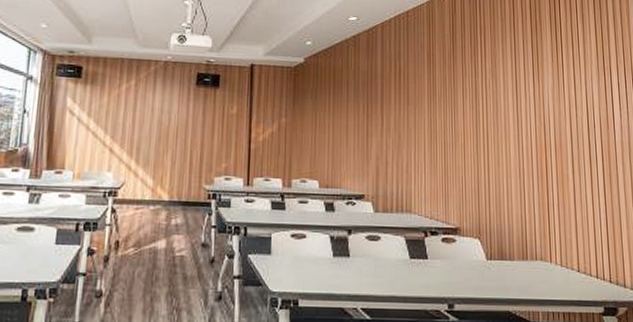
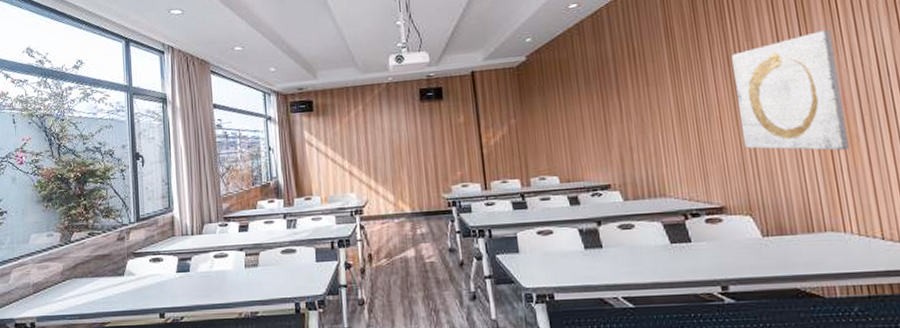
wall art: none [479,79,561,188] -> present [731,29,849,151]

